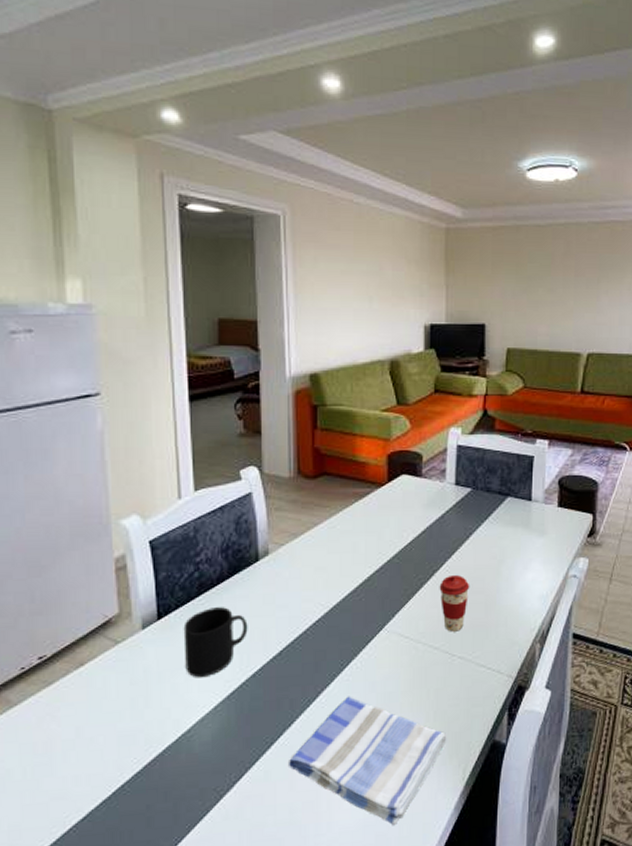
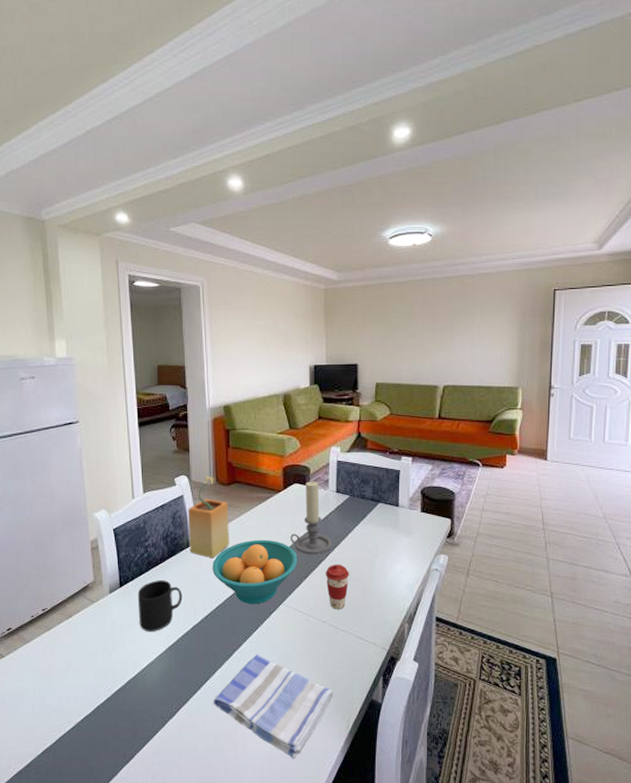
potted plant: none [257,466,314,575] -> present [187,475,229,559]
fruit bowl: none [290,547,405,633] -> present [212,539,298,605]
candle holder: none [396,471,449,564] -> present [290,481,332,554]

